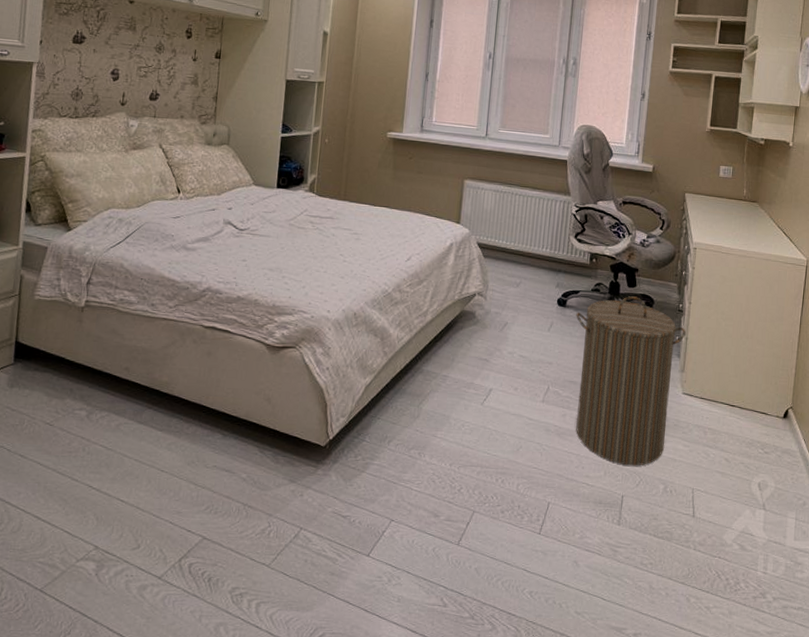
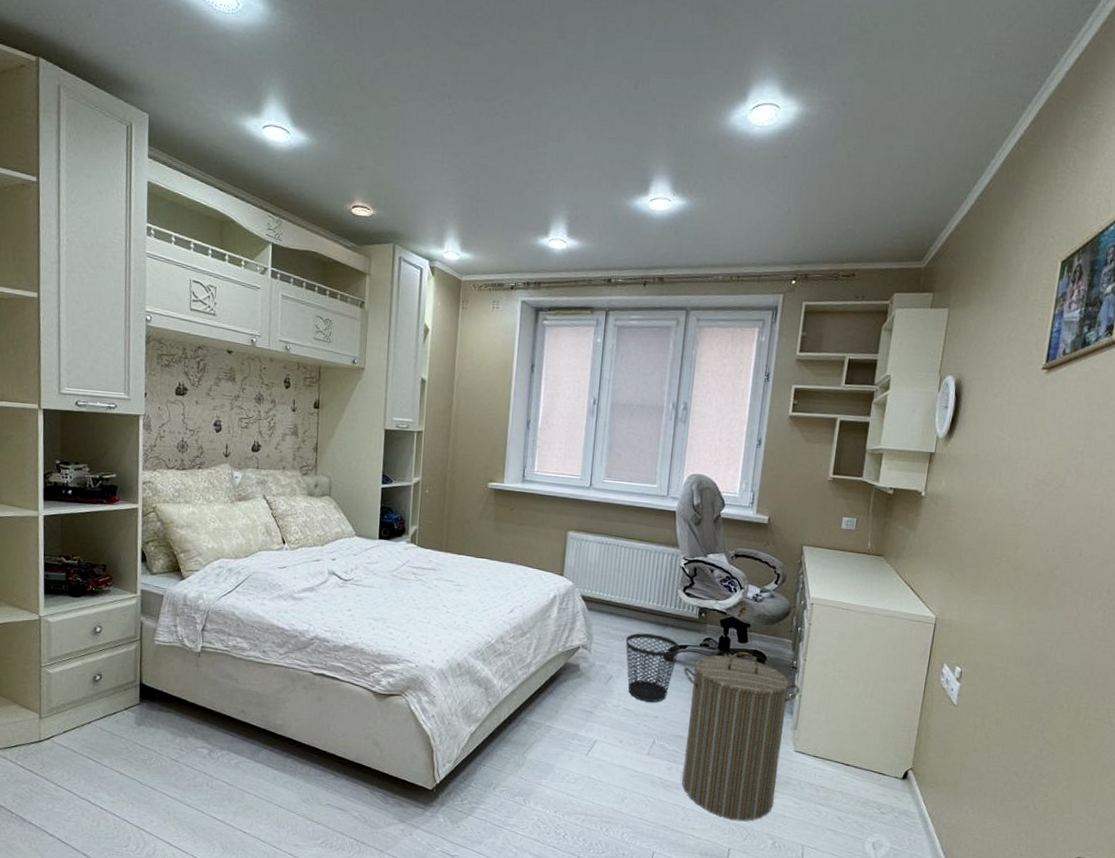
wastebasket: none [520,279,572,348] -> present [625,633,680,702]

